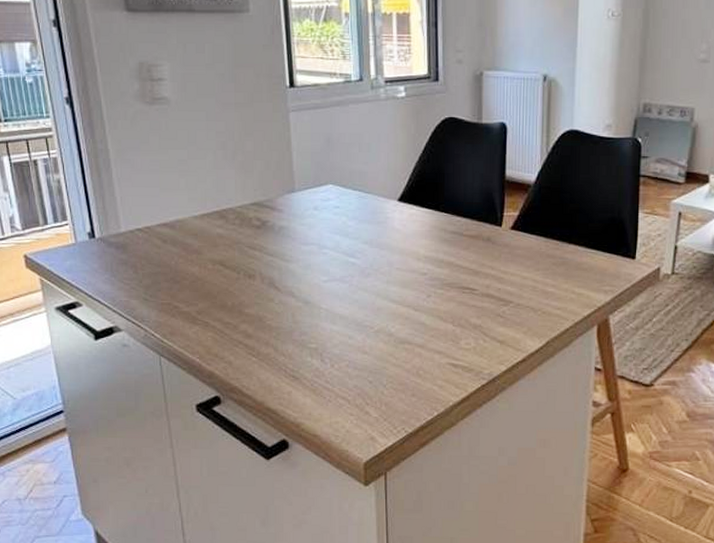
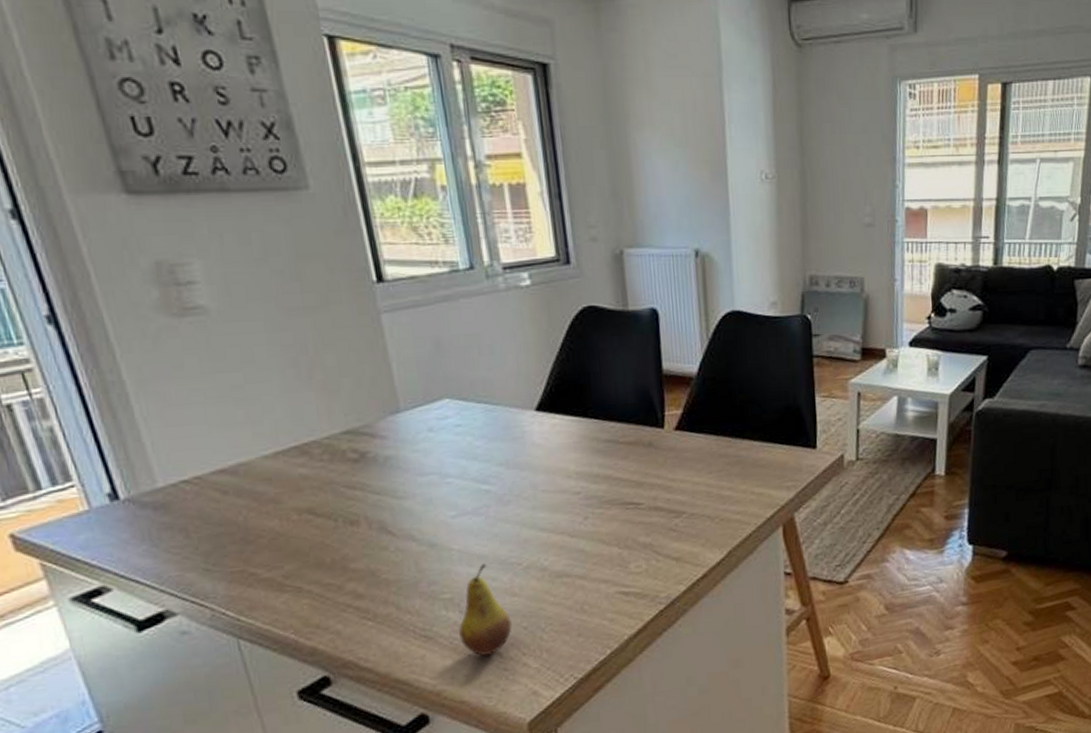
fruit: none [319,323,360,400] -> present [459,563,512,656]

